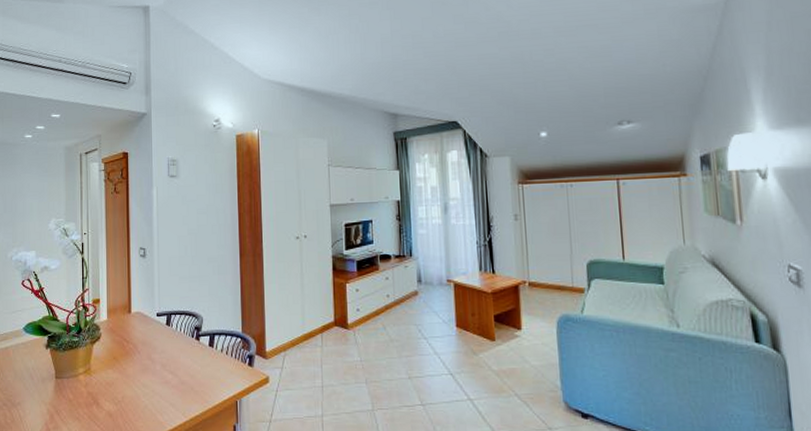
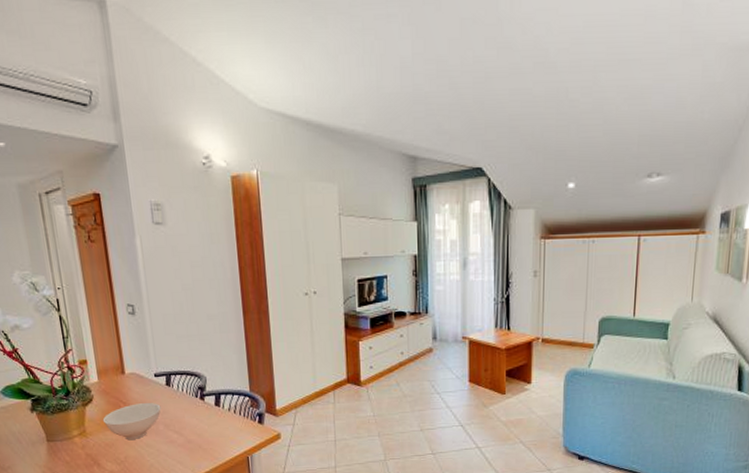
bowl: none [106,342,160,380] -> present [102,403,161,441]

